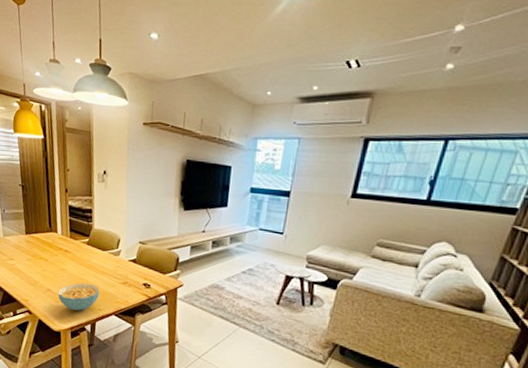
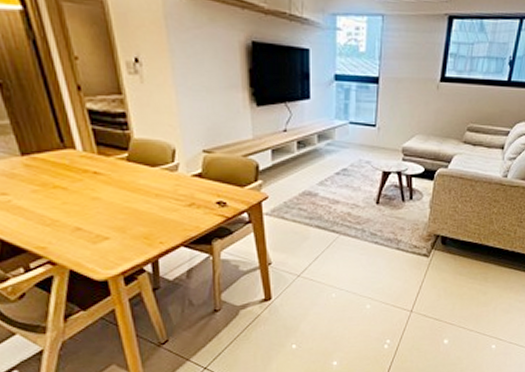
cereal bowl: present [58,283,100,311] -> none [93,213,157,250]

